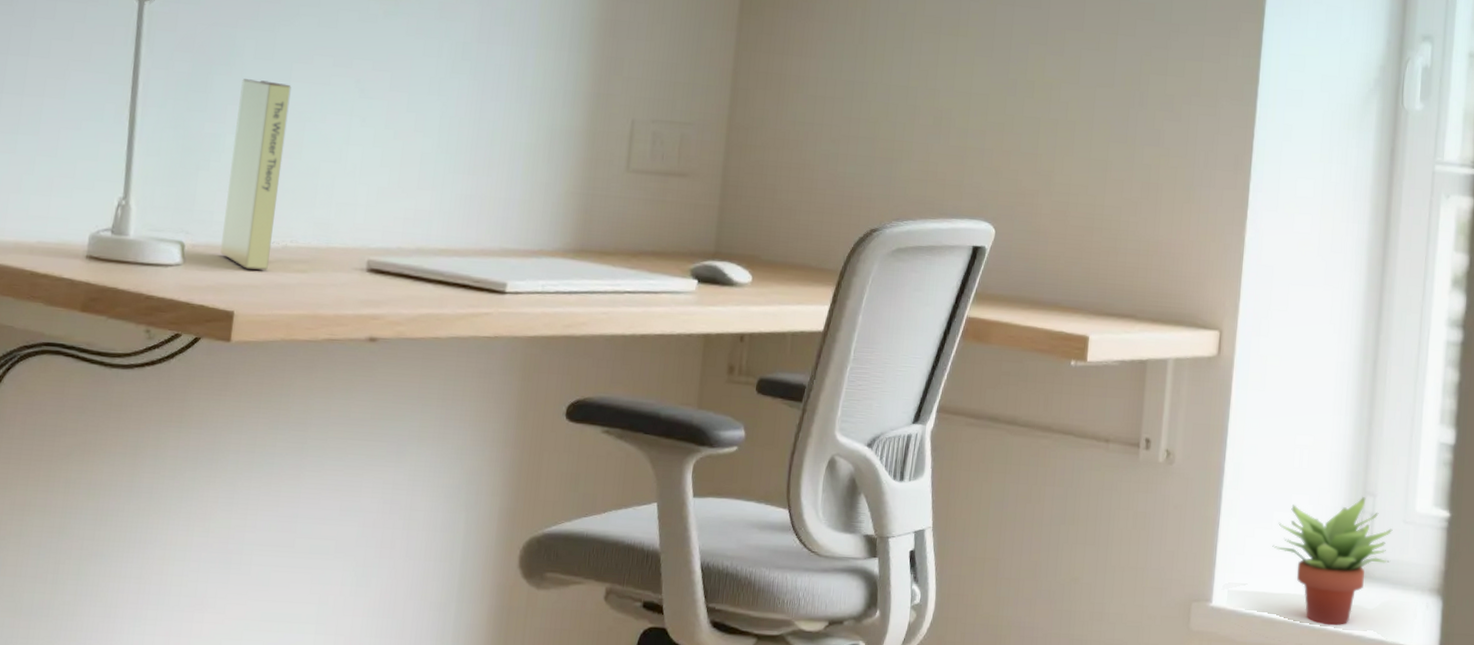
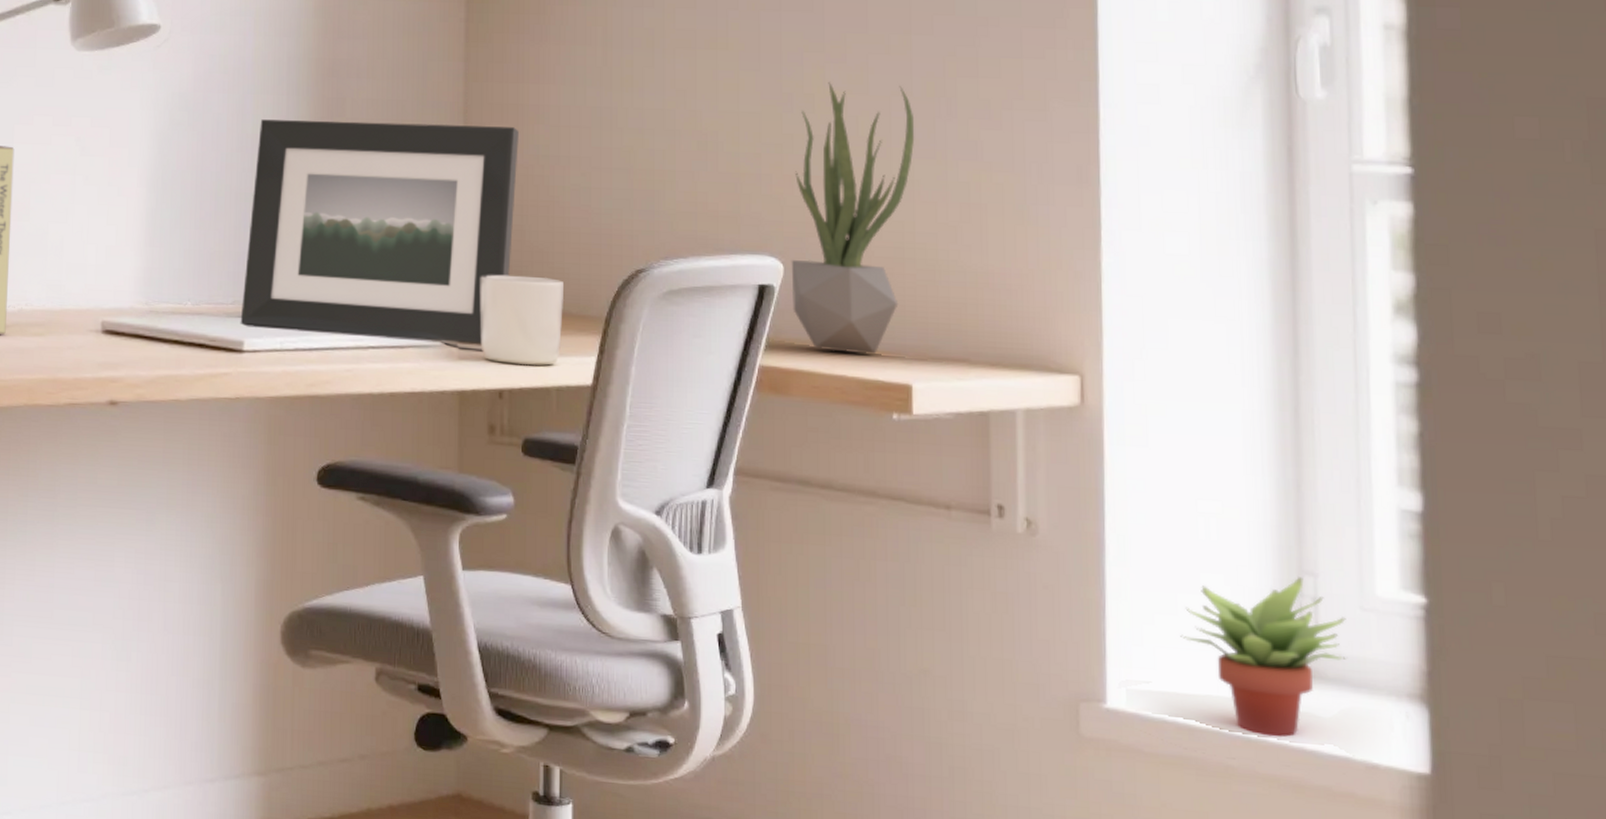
picture frame: none [505,73,780,294] -> present [240,119,519,346]
mug: none [728,229,807,313] -> present [480,274,563,365]
potted plant: none [999,71,1113,310] -> present [791,81,915,355]

